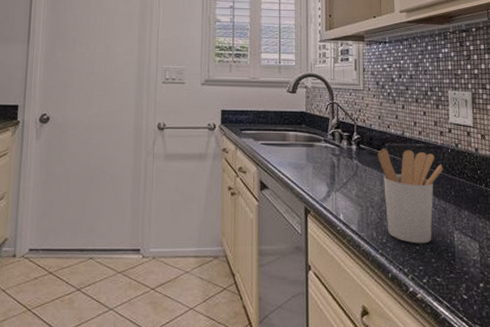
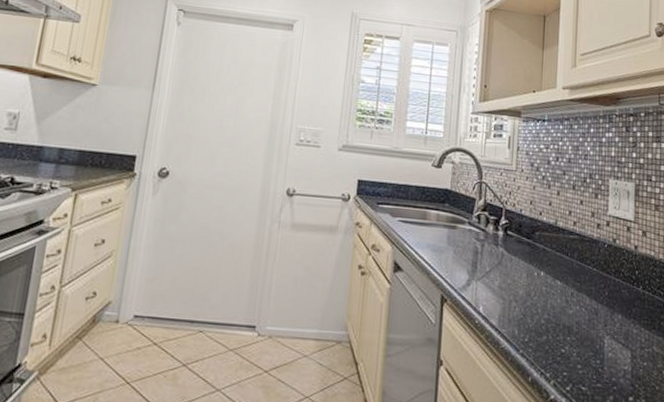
utensil holder: present [377,148,443,244] -> none [526,237,598,348]

